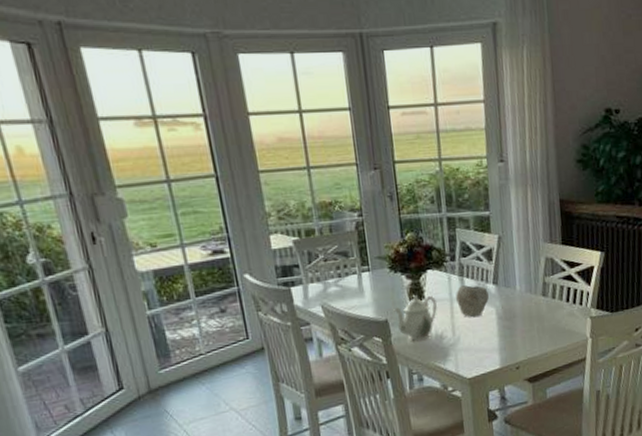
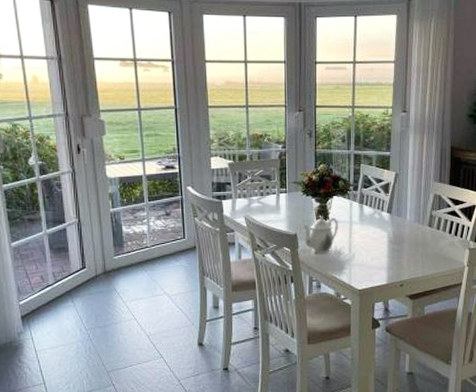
bowl: present [456,285,489,318] -> none [355,212,382,239]

